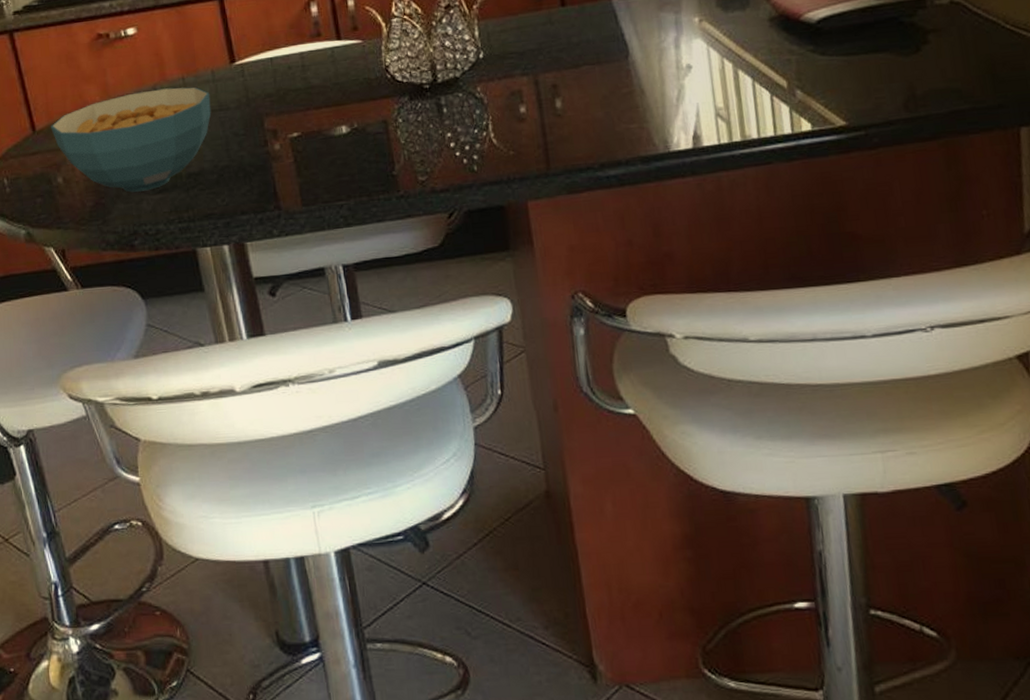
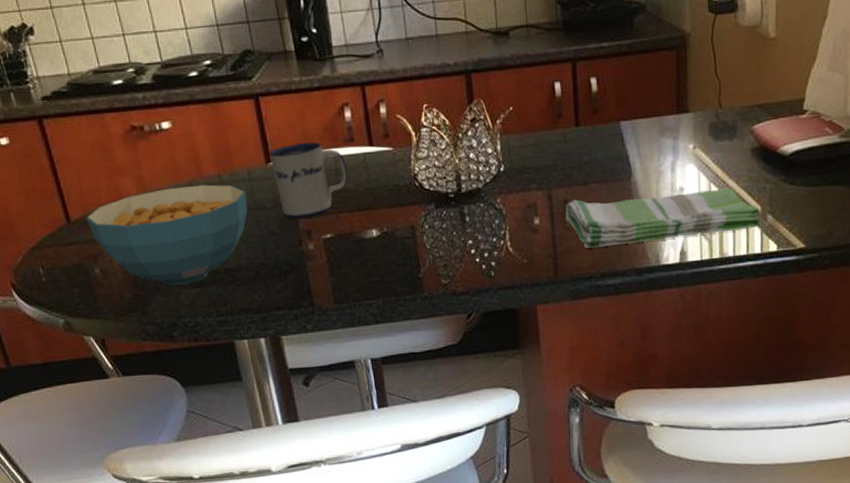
mug: none [233,39,316,119] -> present [269,142,348,220]
dish towel: none [554,62,788,136] -> present [565,187,761,248]

